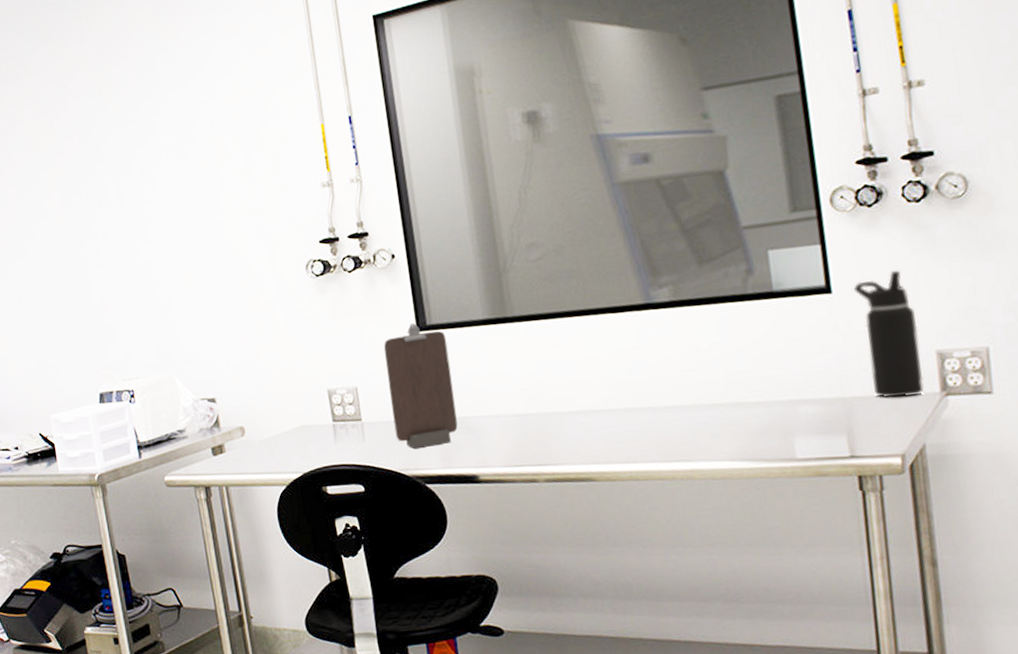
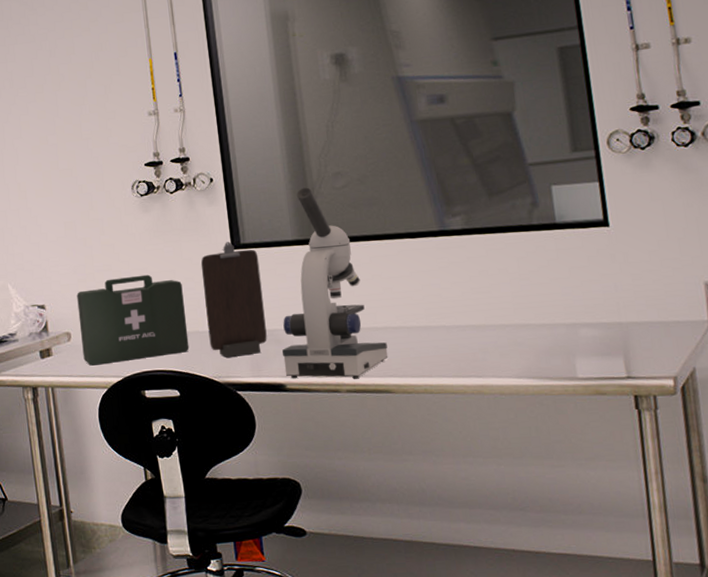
first-aid kit: none [249,361,374,462] -> present [77,274,189,366]
microscope: none [474,261,590,470] -> present [282,187,389,379]
water bottle: present [853,270,924,398] -> none [628,207,694,324]

